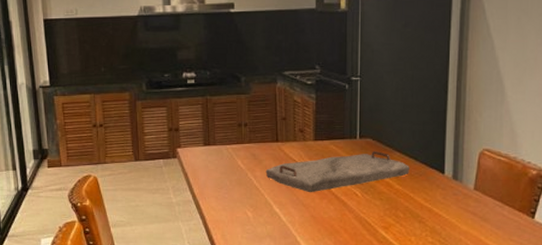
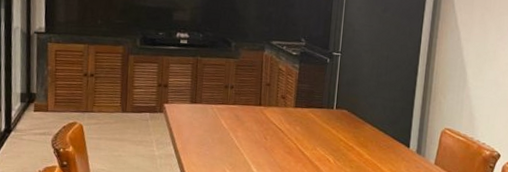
serving tray: present [265,151,411,193] -> none [247,122,380,156]

